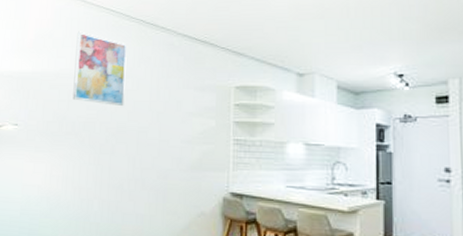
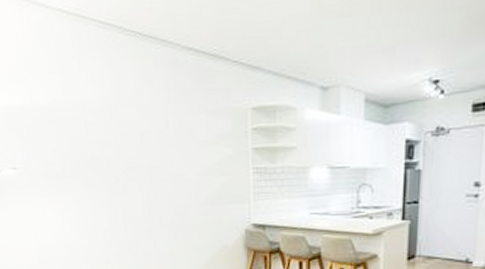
wall art: present [72,31,127,106] -> none [65,51,130,139]

